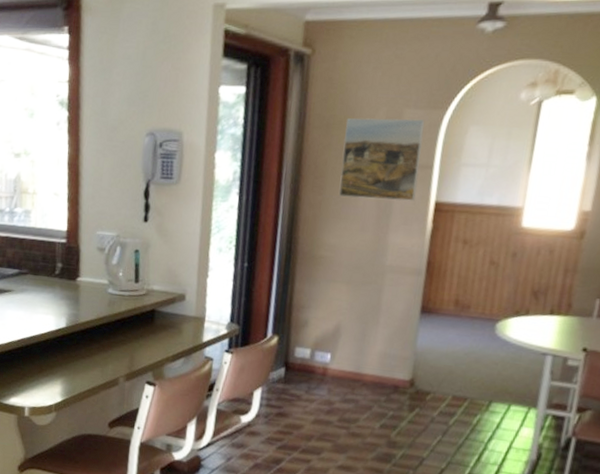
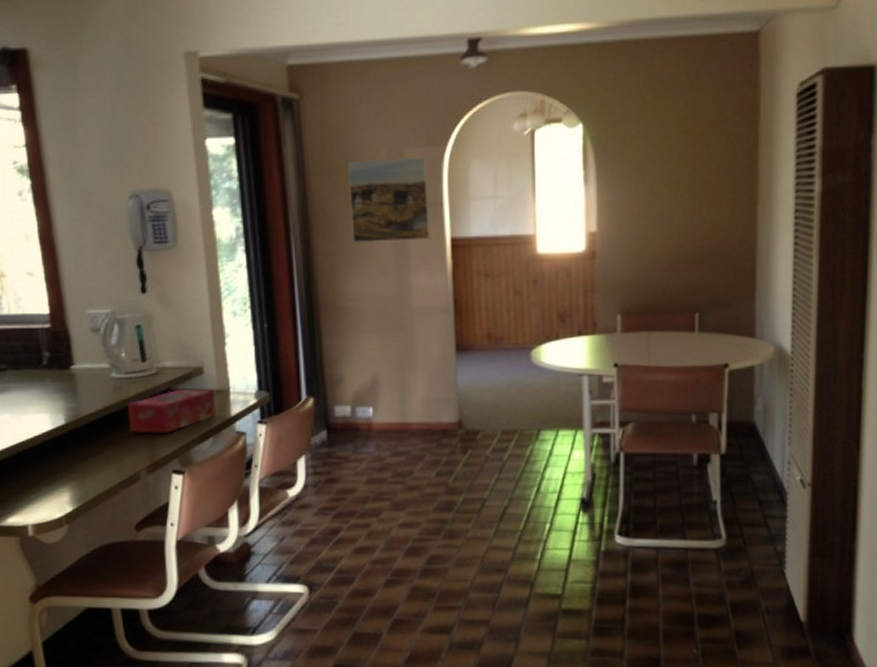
tissue box: none [116,311,192,349] -> present [127,388,216,435]

